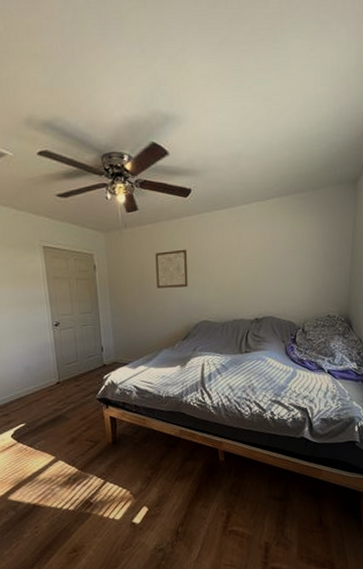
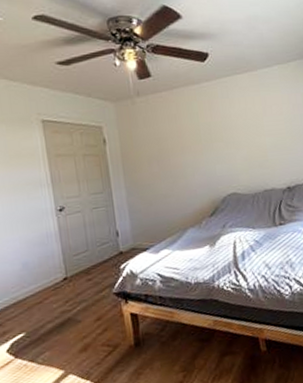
wall art: present [155,249,188,288] -> none [173,116,212,161]

